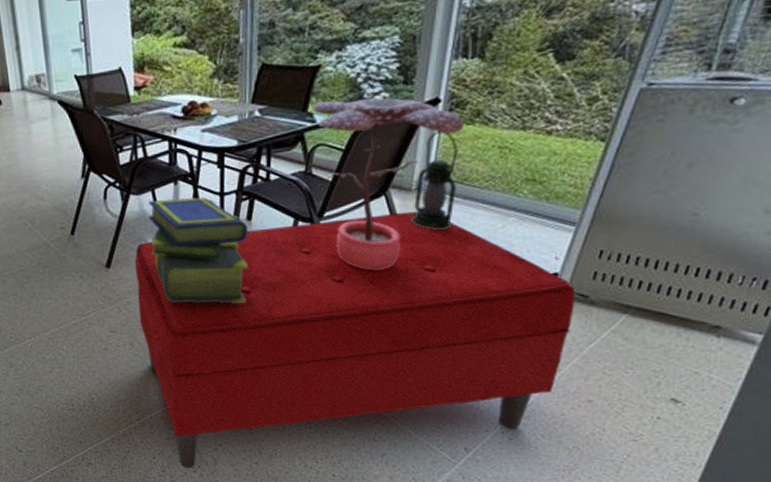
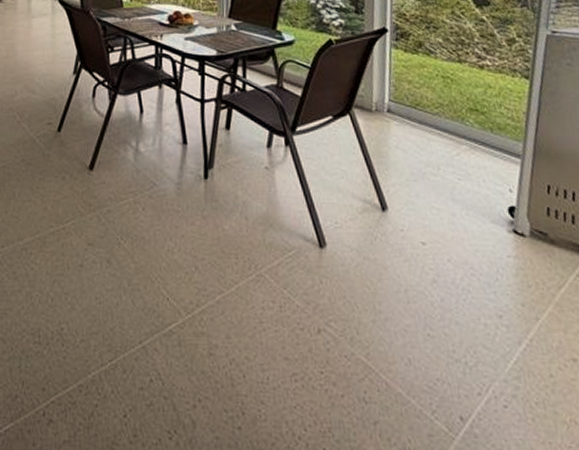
bench: present [134,211,576,469] -> none [117,132,539,434]
stack of books: present [148,197,249,303] -> none [133,103,228,219]
potted plant: present [313,97,463,270] -> none [281,22,410,191]
lantern: present [411,131,458,230] -> none [375,57,412,152]

